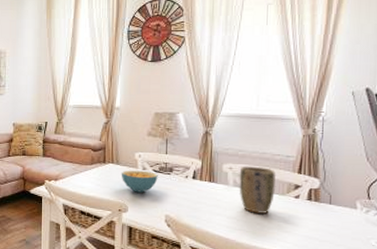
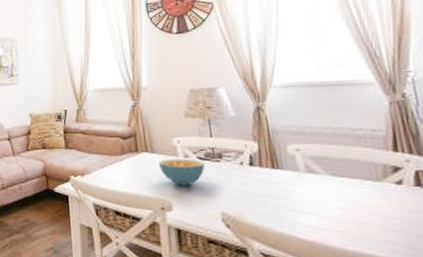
plant pot: present [239,166,277,214] -> none [310,145,366,206]

